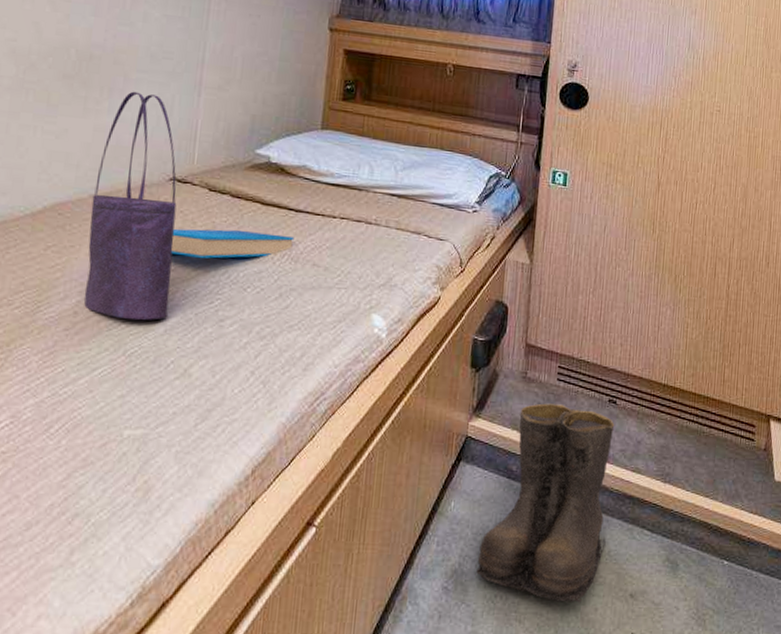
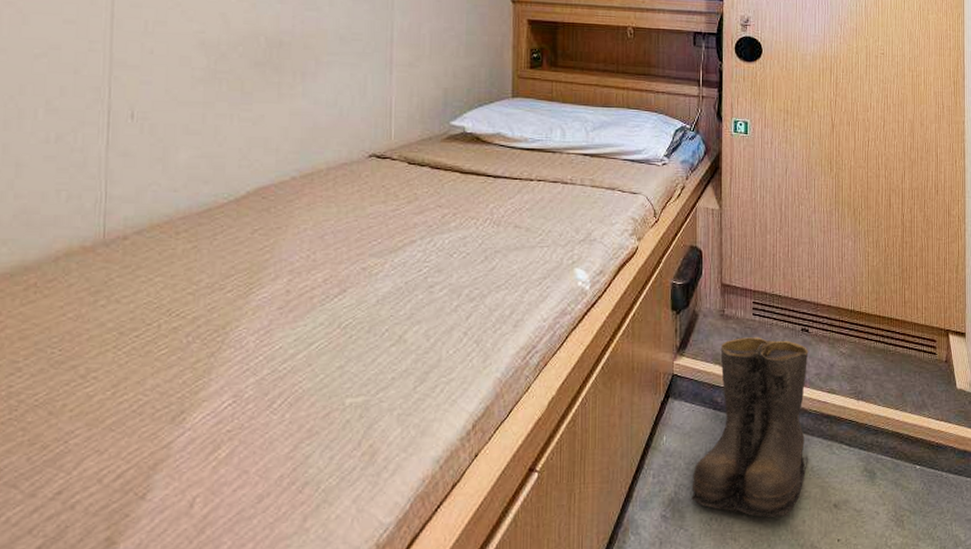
tote bag: present [84,91,177,321] -> none [294,74,379,294]
book: present [171,228,295,259] -> none [376,199,495,230]

